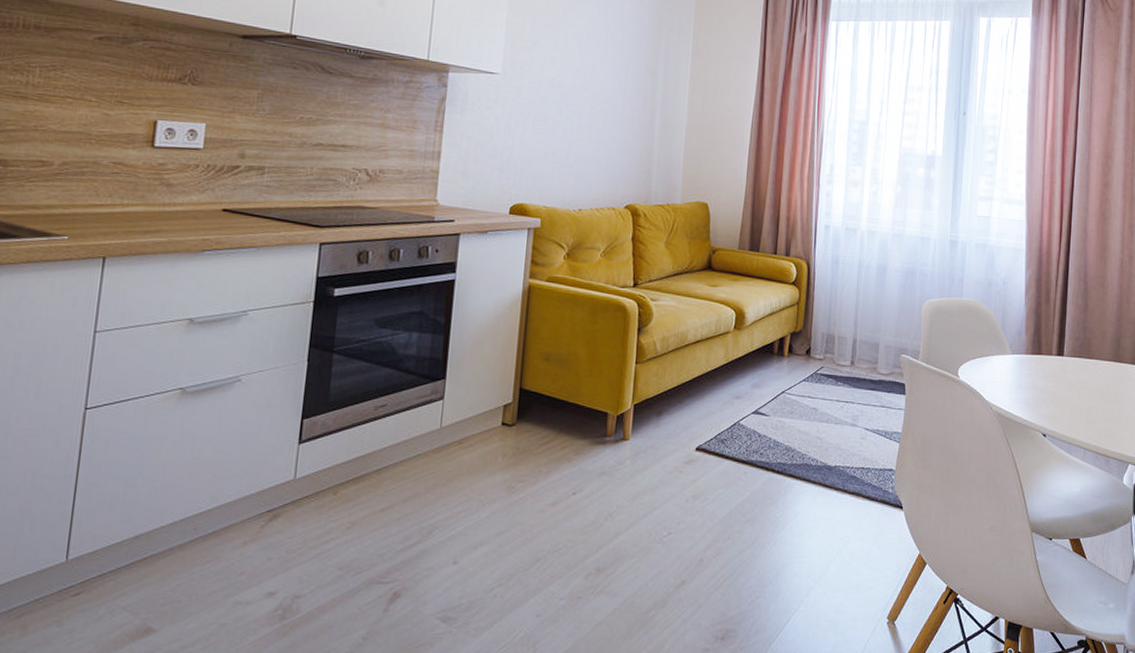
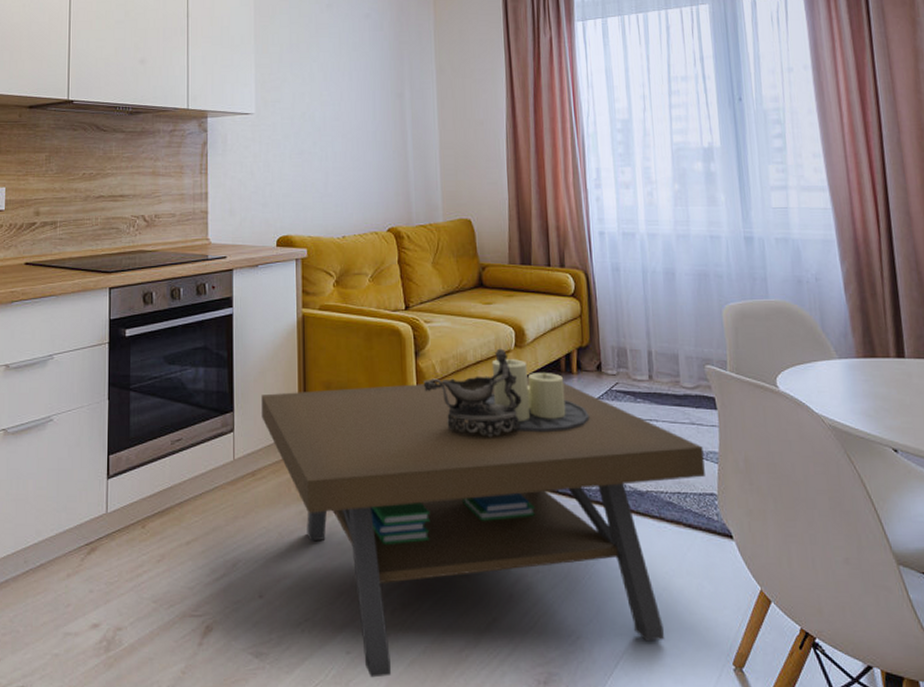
coffee table: none [475,339,889,638] -> present [261,359,705,678]
decorative bowl: none [642,329,734,413] -> present [423,348,522,437]

